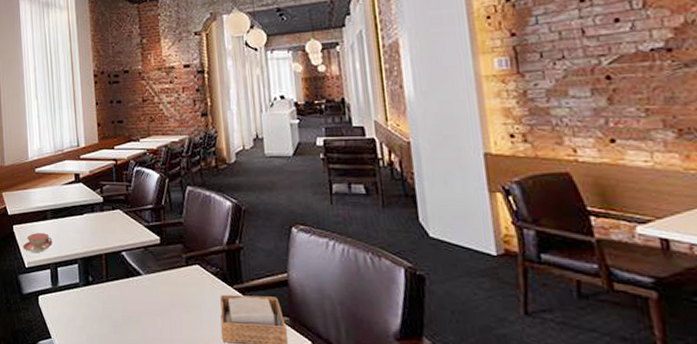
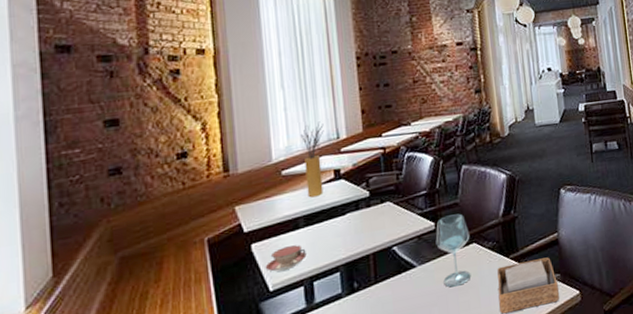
vase: none [50,129,67,195] -> present [301,121,324,198]
wine glass: none [160,233,194,303] -> present [435,213,471,288]

